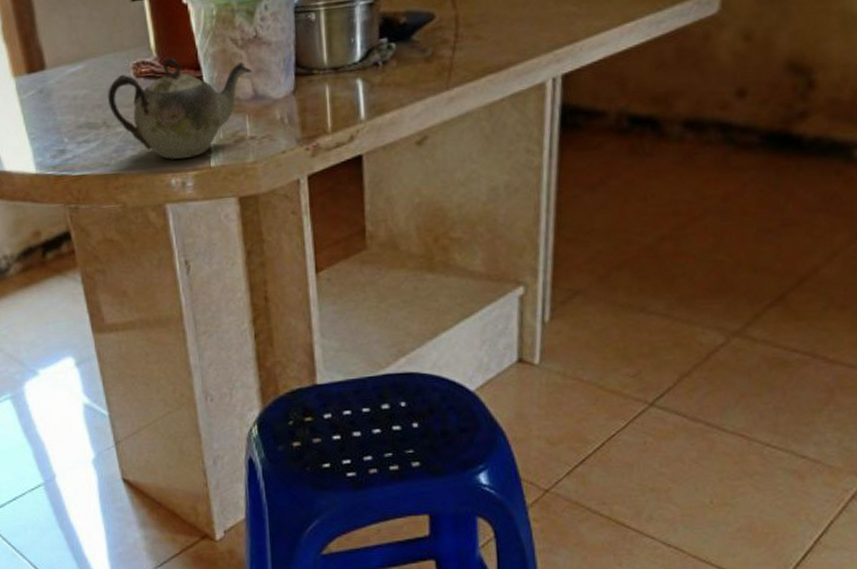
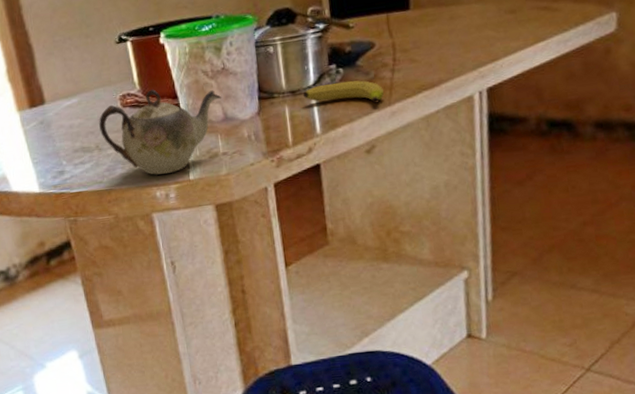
fruit: none [348,58,442,87] -> present [303,80,384,103]

